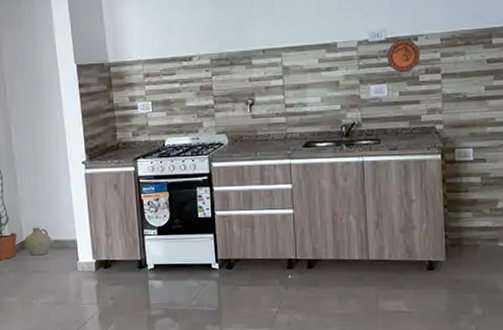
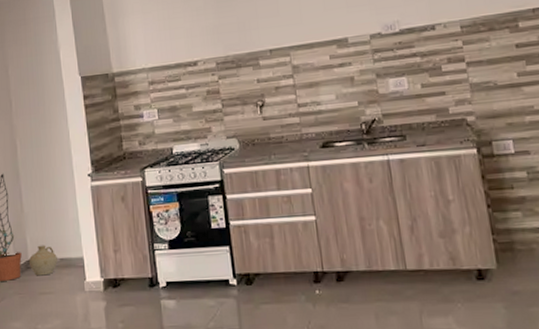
decorative plate: present [387,39,420,73] -> none [403,29,441,64]

